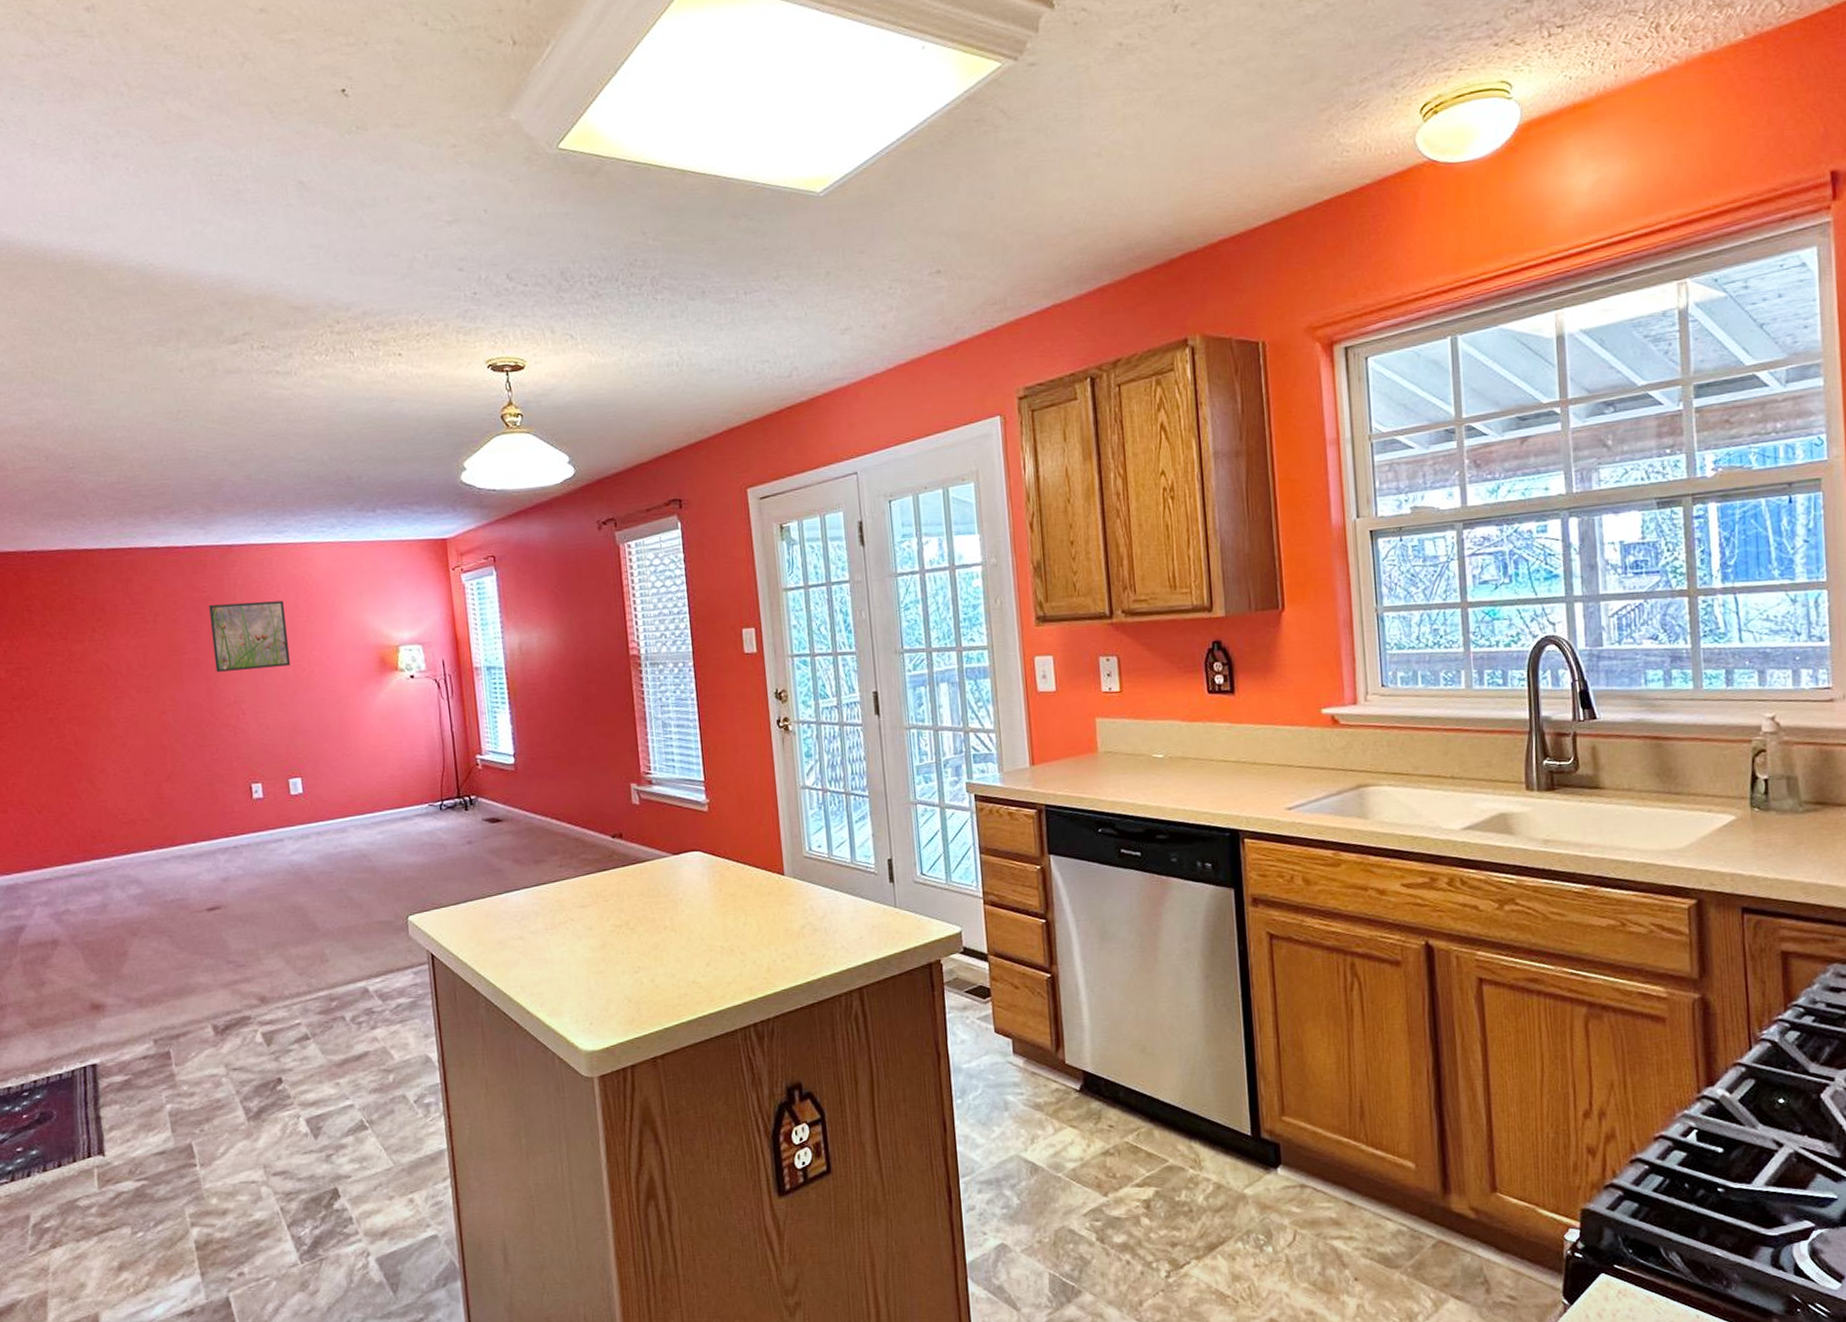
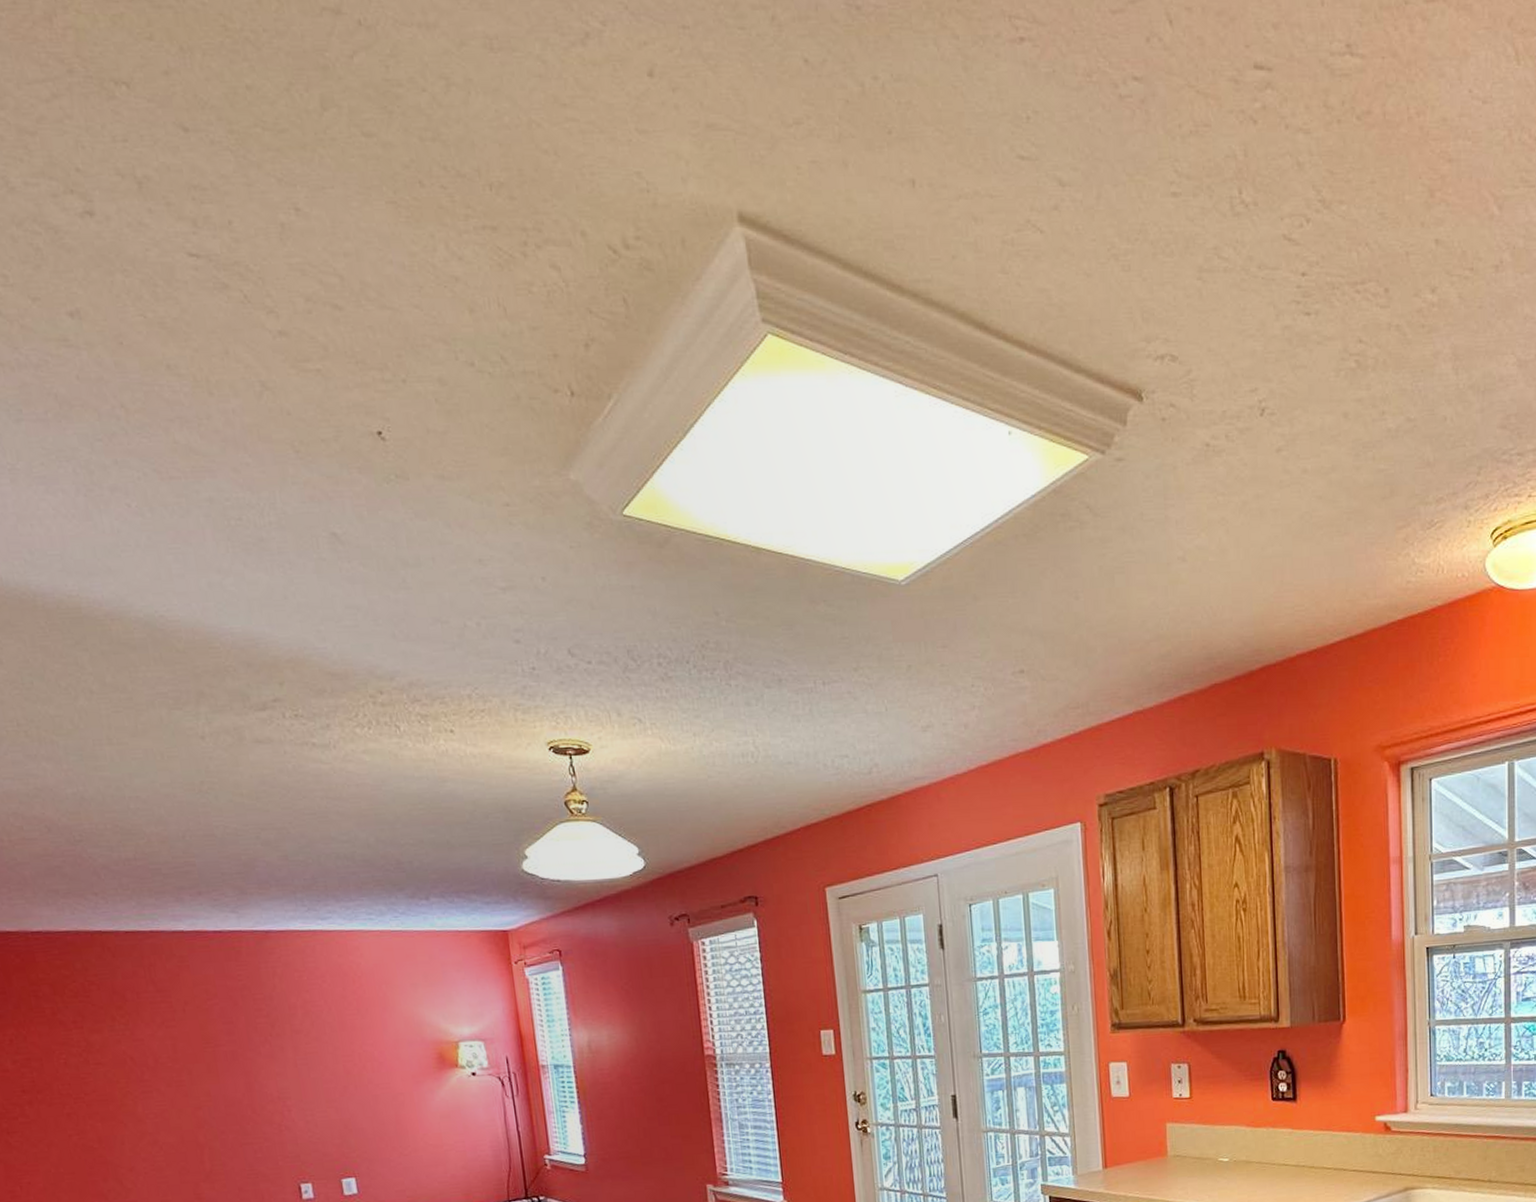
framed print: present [209,600,290,672] -> none [245,991,339,1066]

